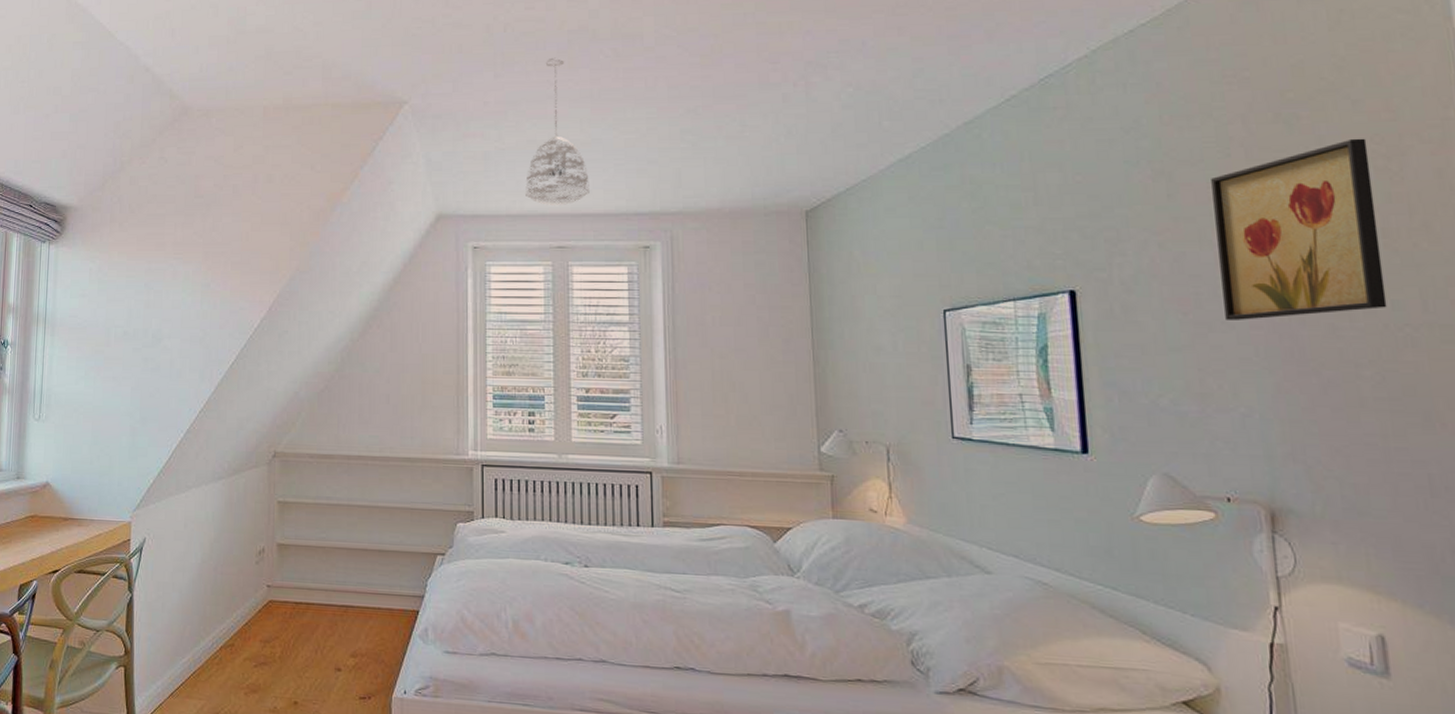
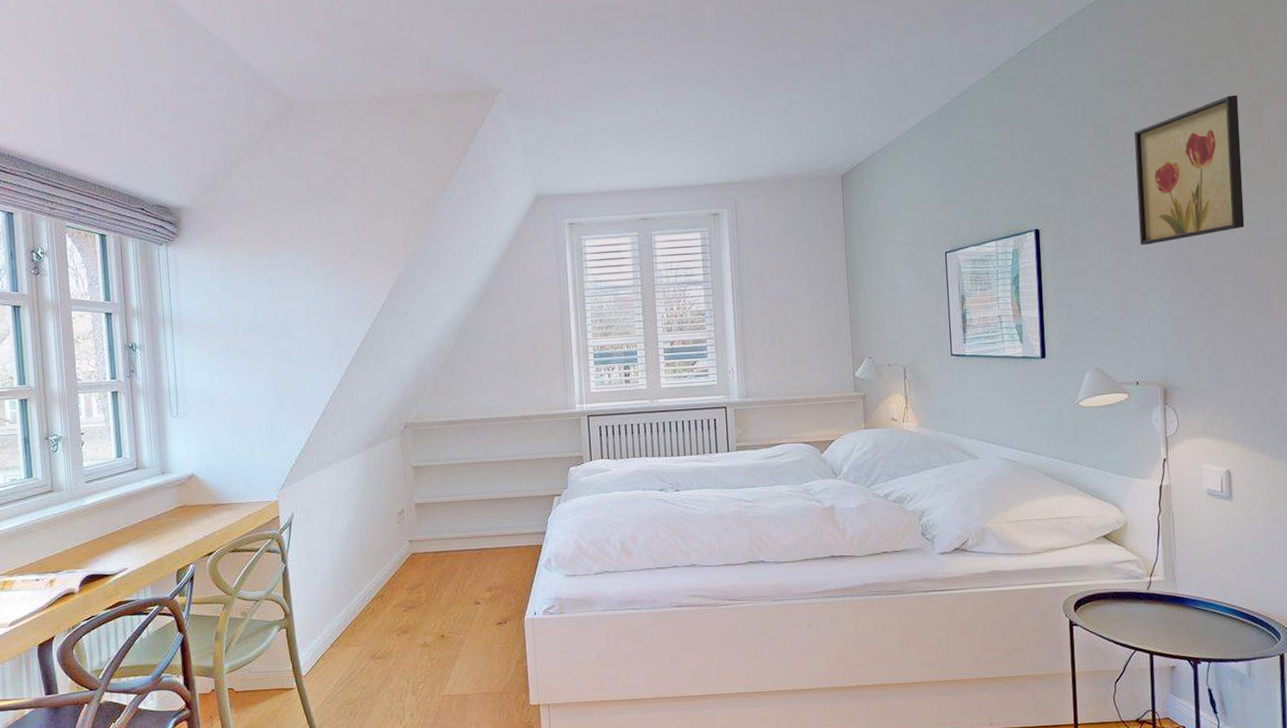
pendant lamp: present [525,57,589,206] -> none [612,43,666,182]

